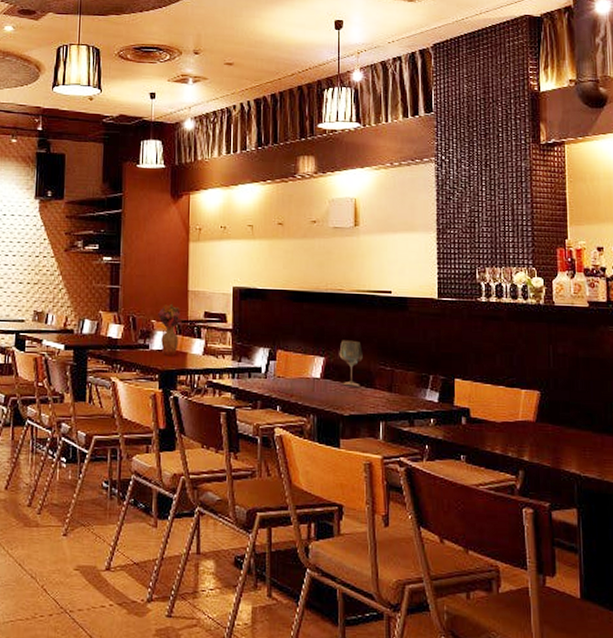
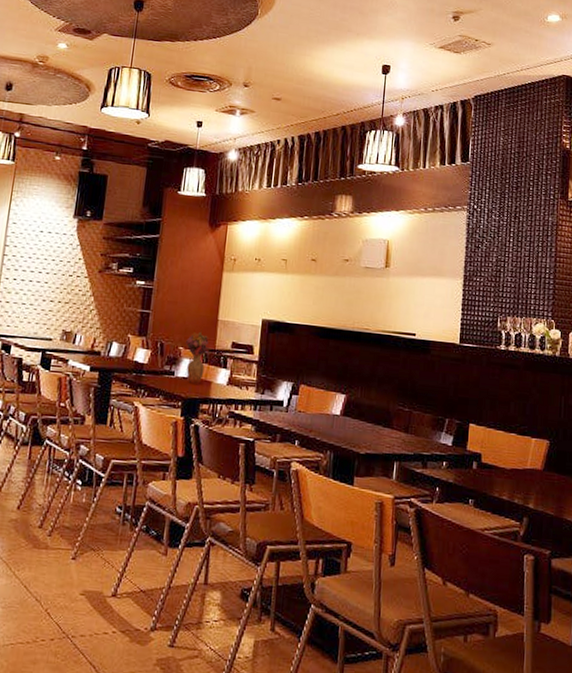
wine glass: present [339,340,363,386] -> none [360,379,383,426]

